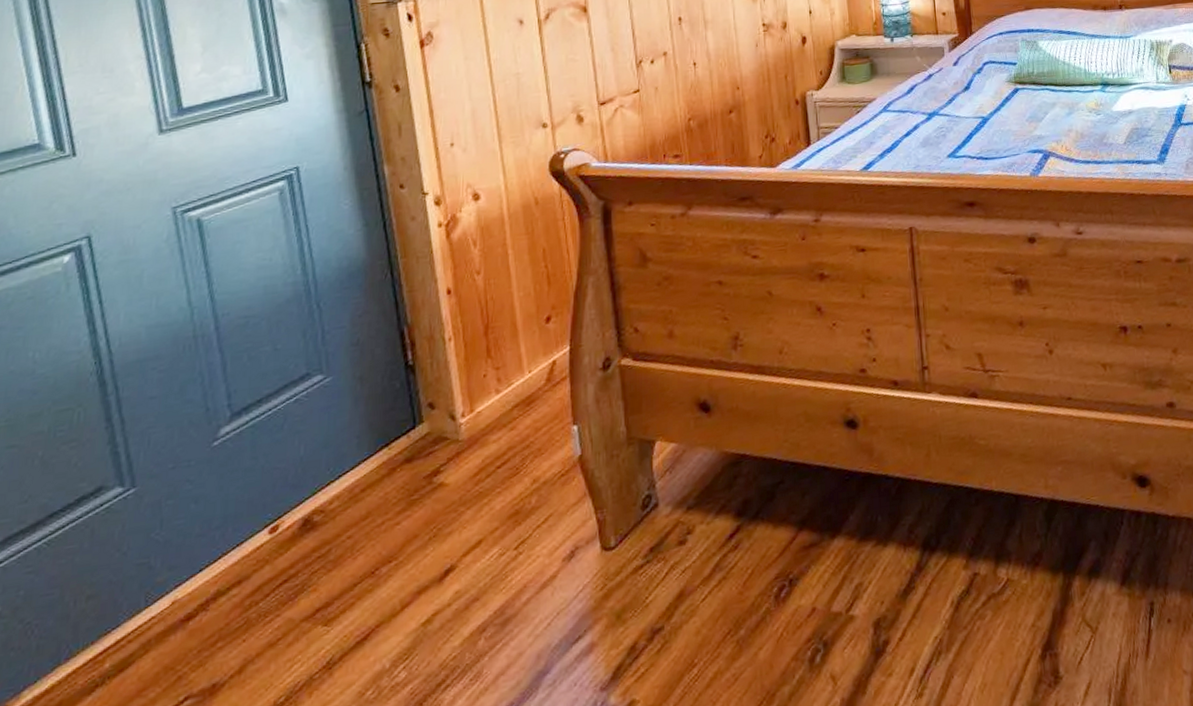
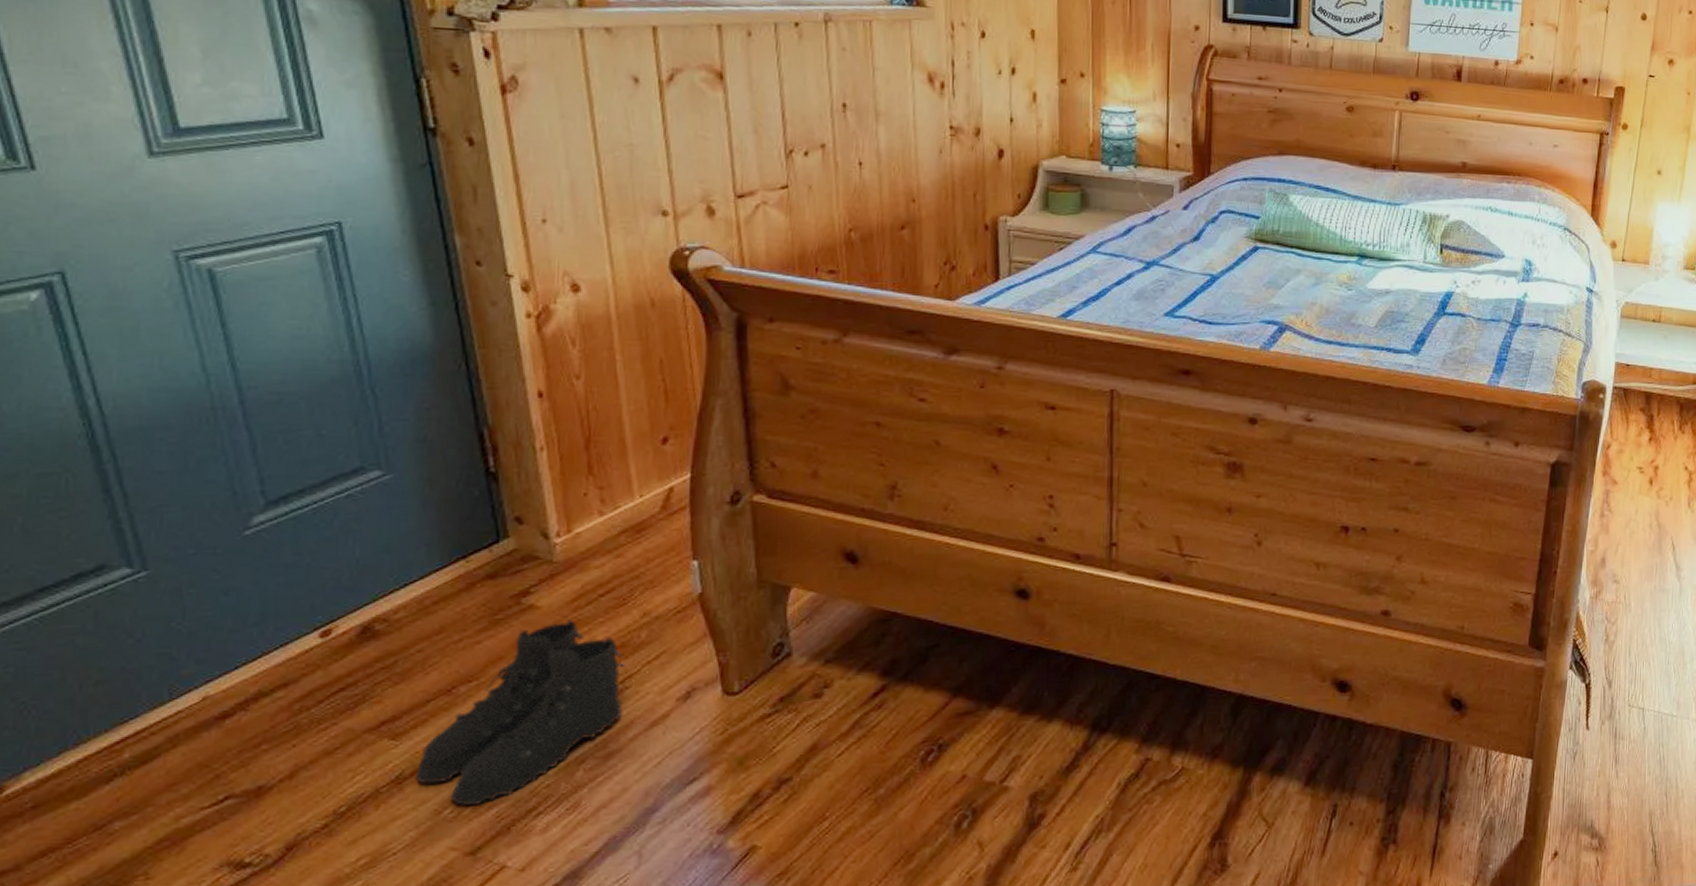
boots: none [342,492,520,685] -> present [415,619,626,805]

